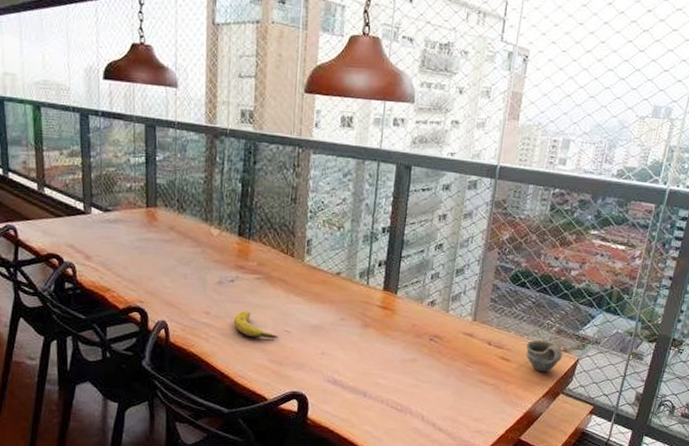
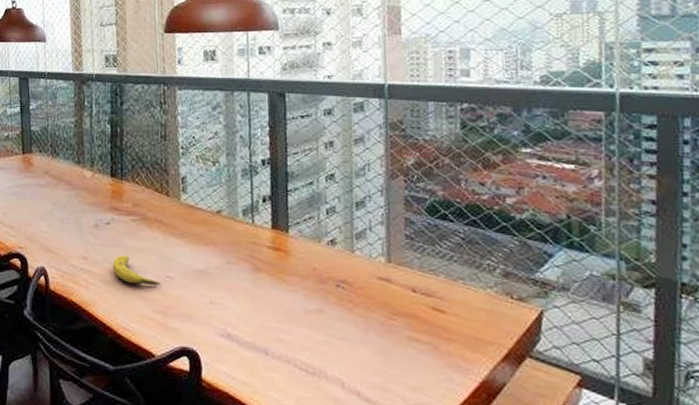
cup: present [525,339,563,373] -> none [463,285,518,329]

